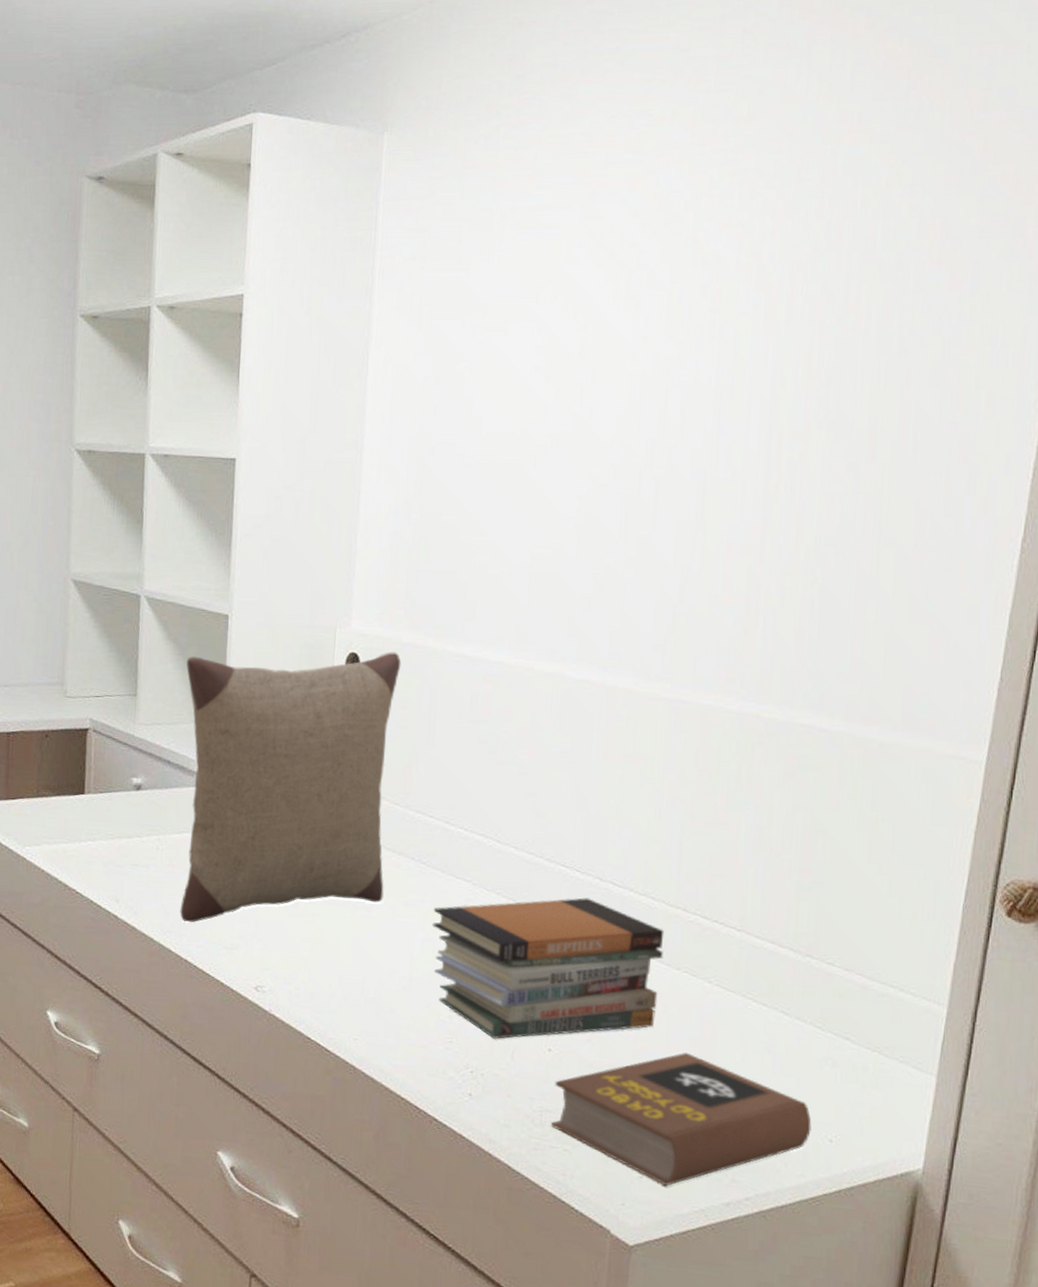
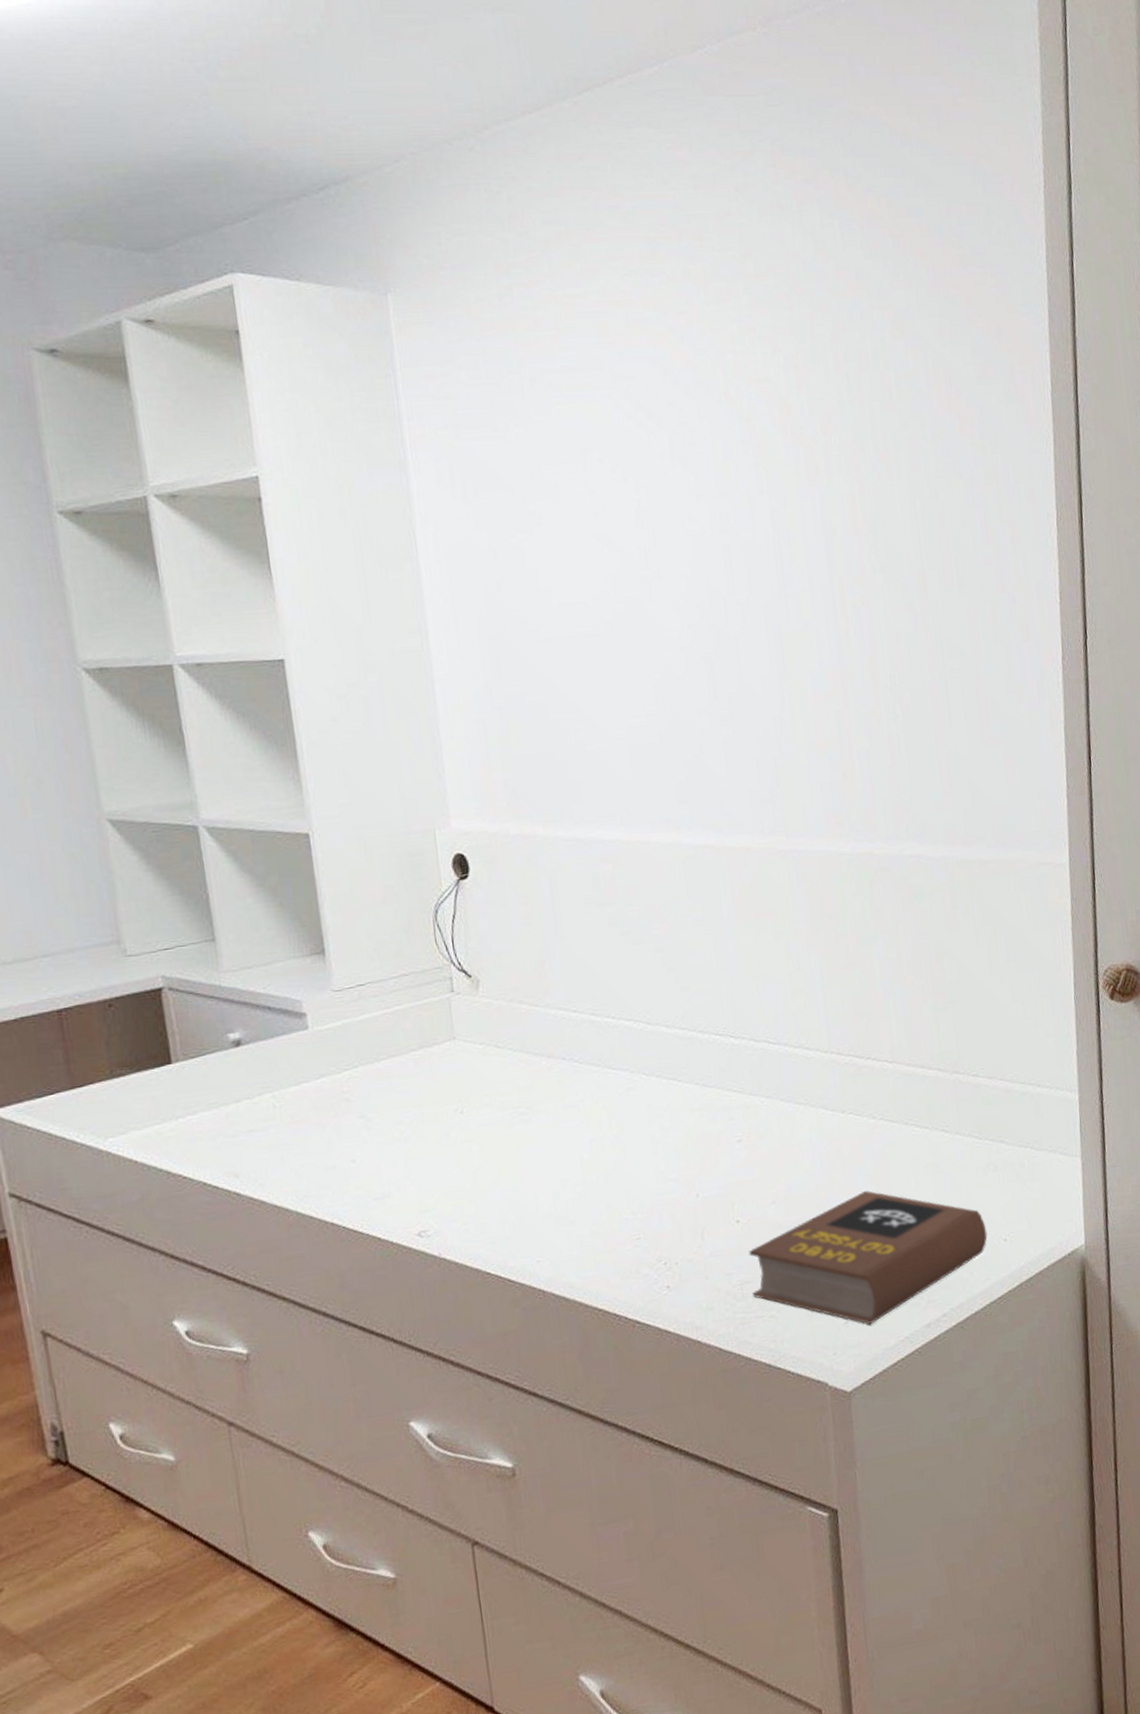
pillow: present [180,652,402,923] -> none [269,846,541,1182]
book stack: present [432,897,665,1039] -> none [595,1061,831,1224]

